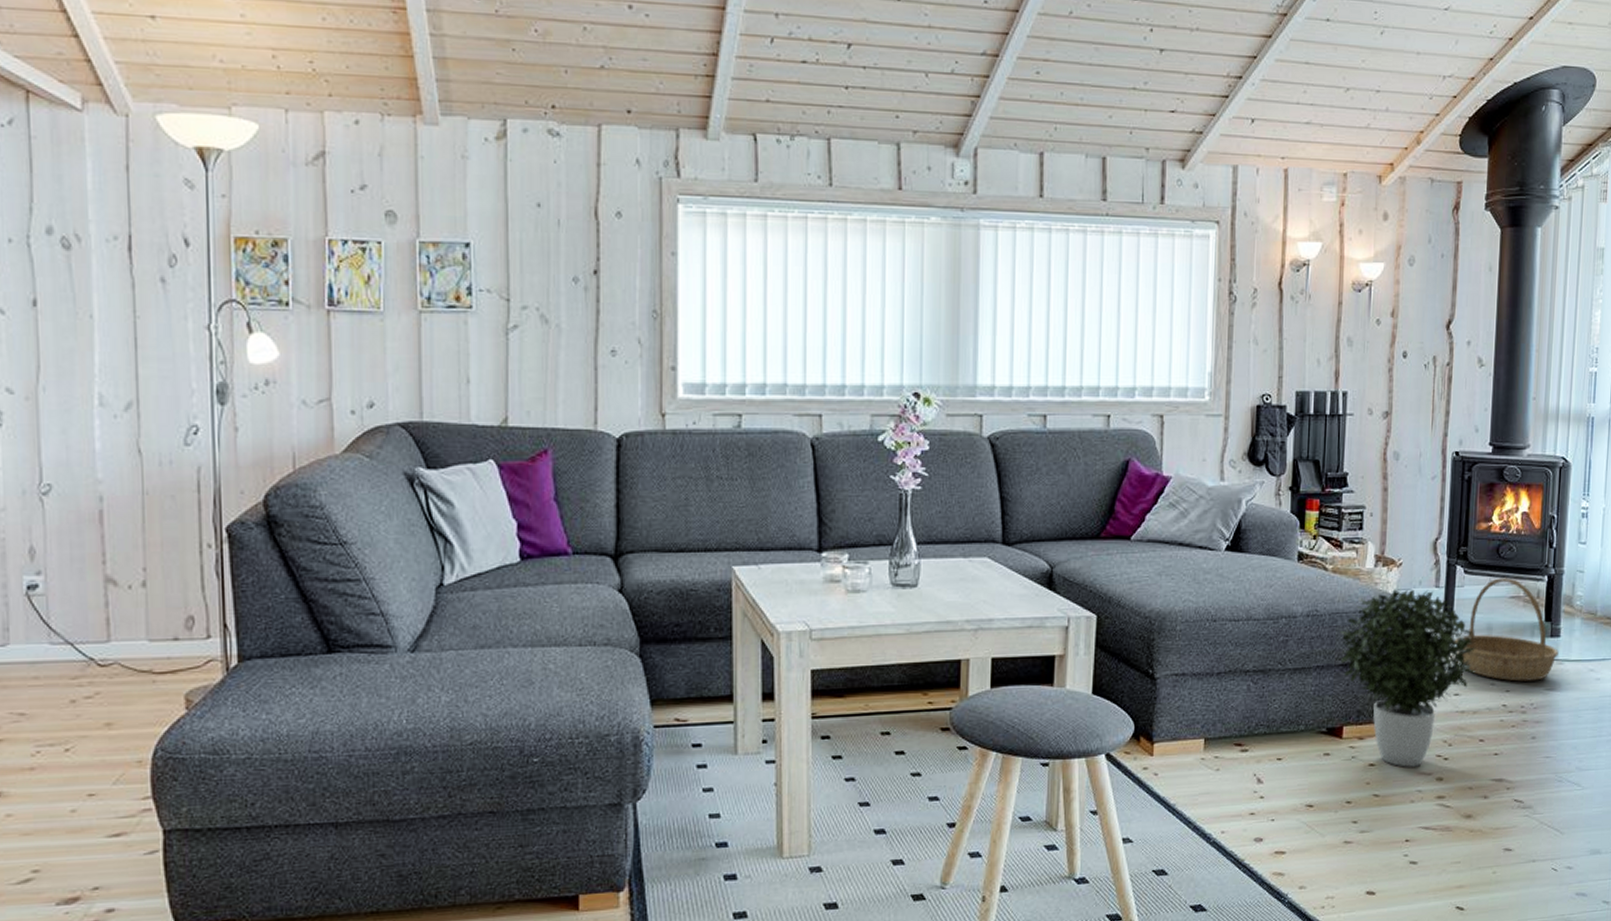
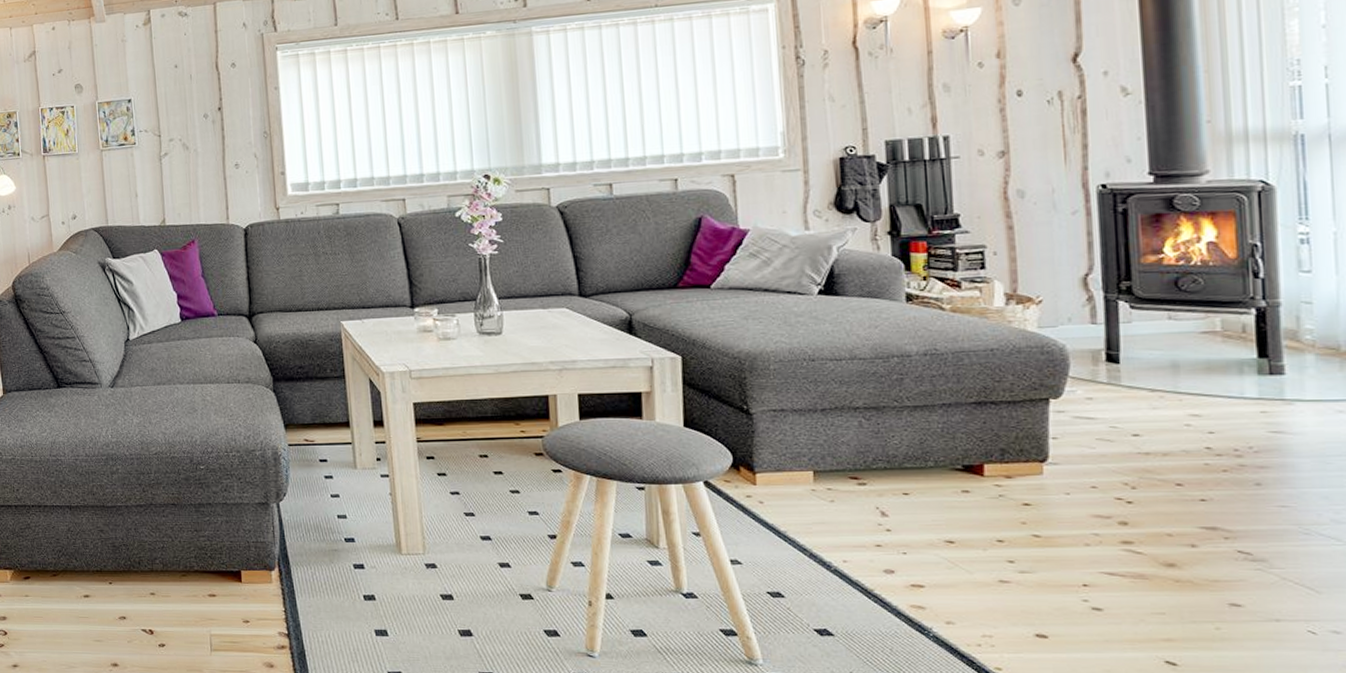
potted plant: present [1340,589,1477,768] -> none [968,326,1160,510]
basket: present [1455,578,1559,682] -> none [1126,312,1285,423]

